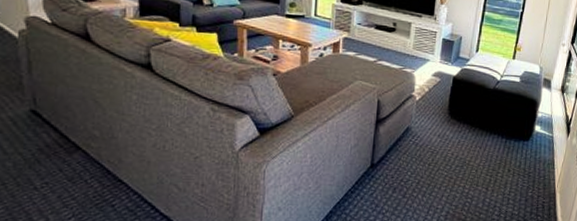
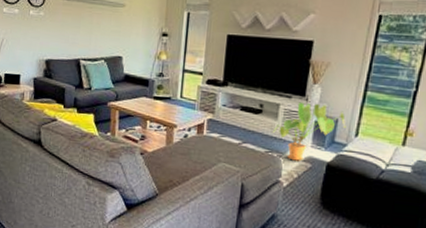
house plant: none [406,21,469,76] -> present [273,102,346,161]

